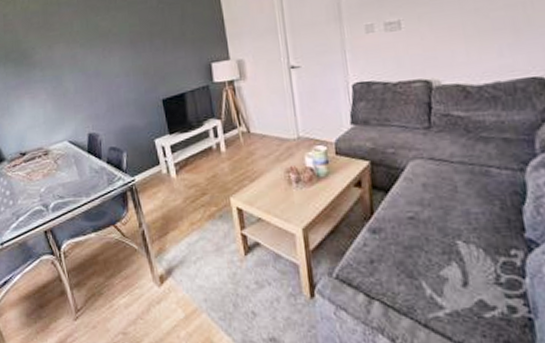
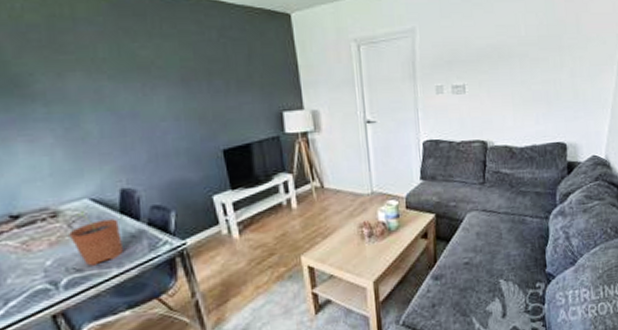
plant pot: none [55,151,90,194] -> present [69,211,123,266]

